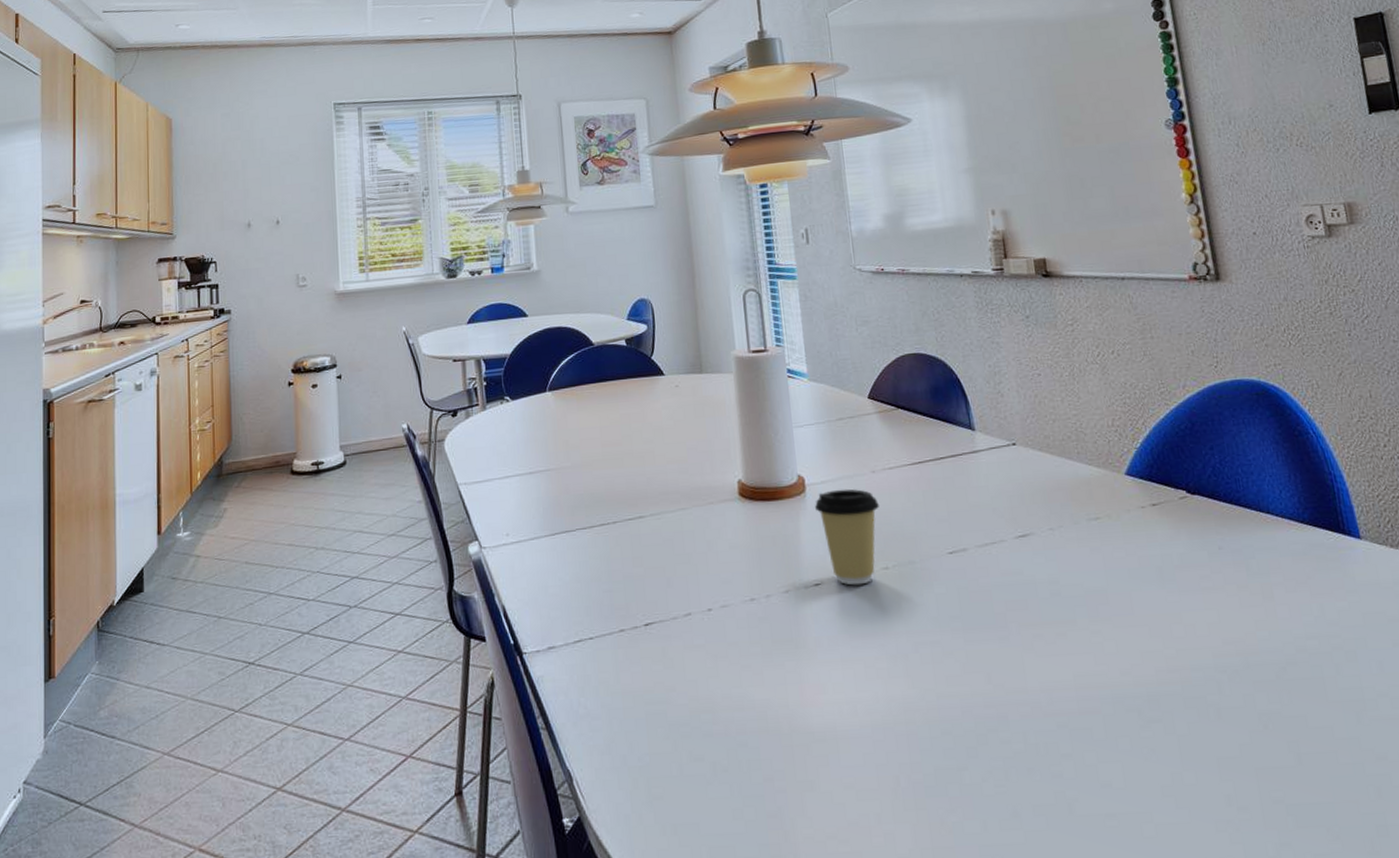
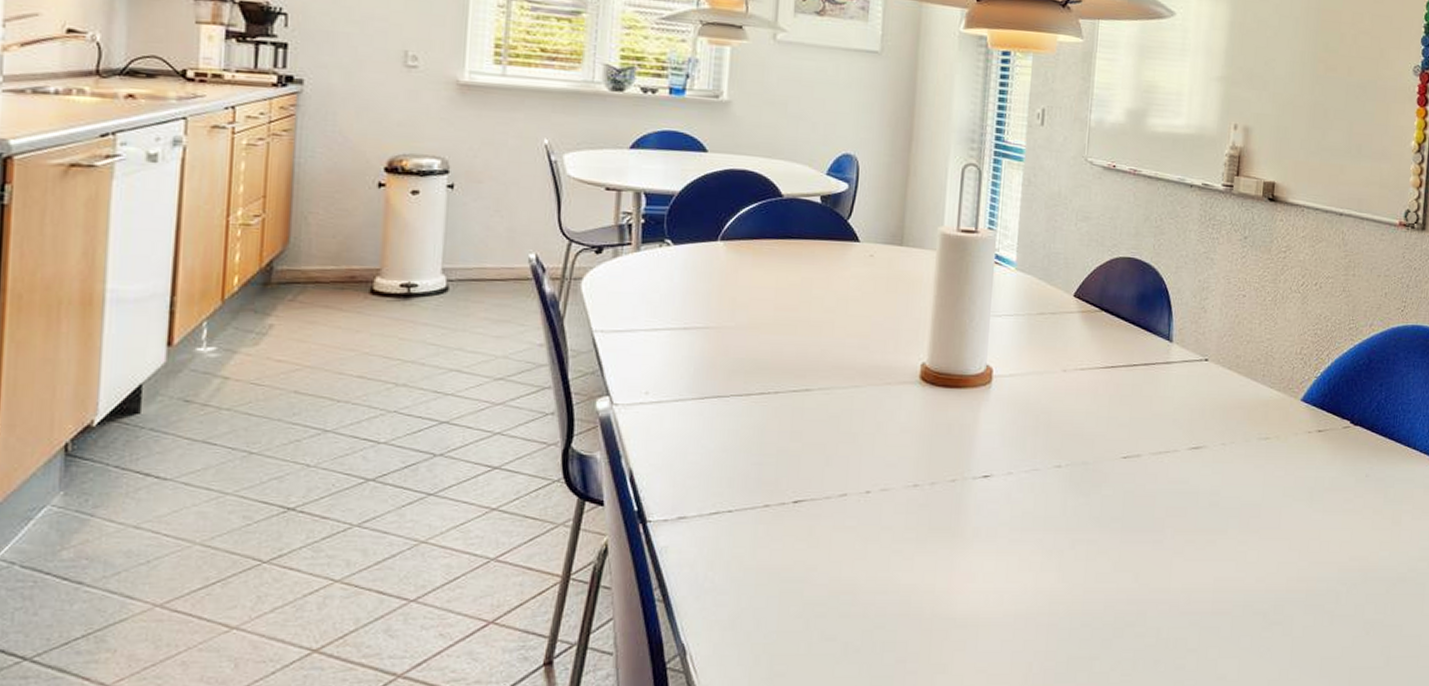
coffee cup: present [815,488,879,586] -> none [998,384,1064,481]

